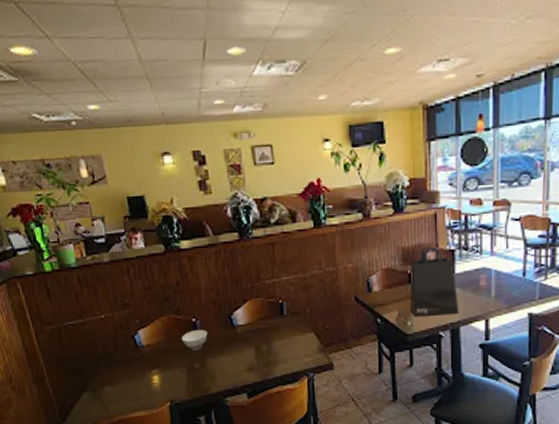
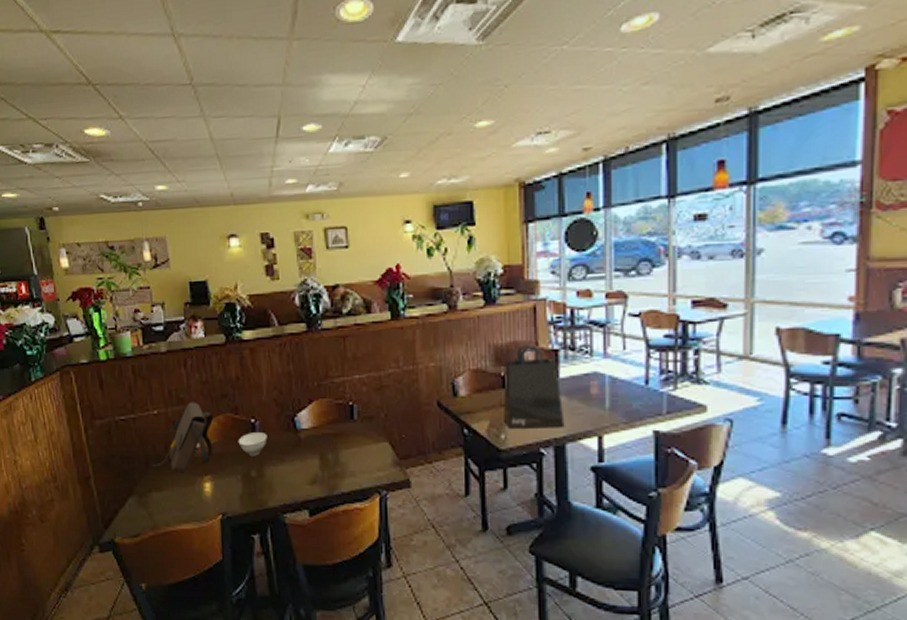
shoulder bag: none [102,306,159,369] -> present [151,402,214,474]

